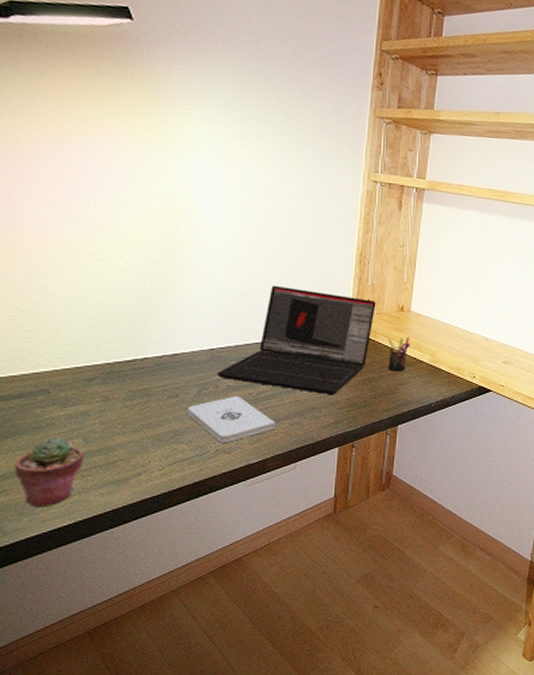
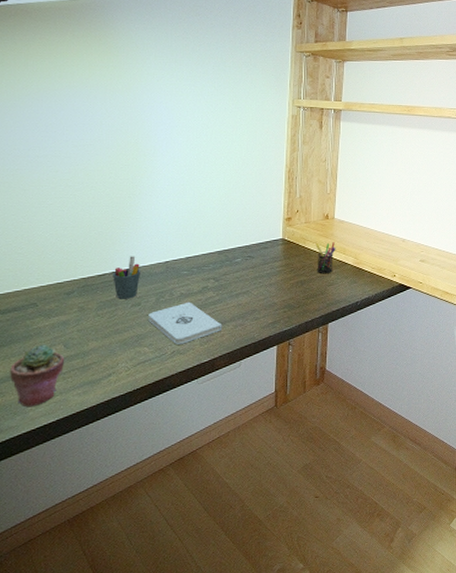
pen holder: none [145,340,180,389] -> present [113,256,141,299]
laptop: present [216,285,376,395] -> none [171,203,304,298]

